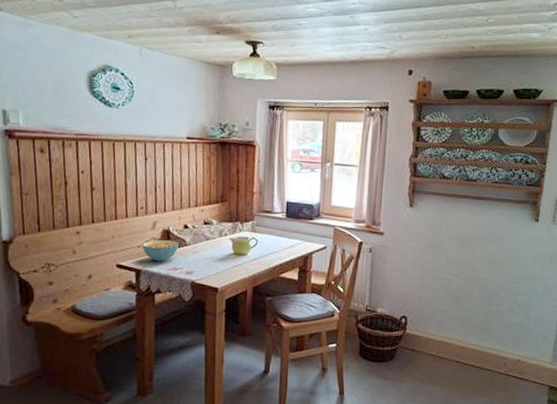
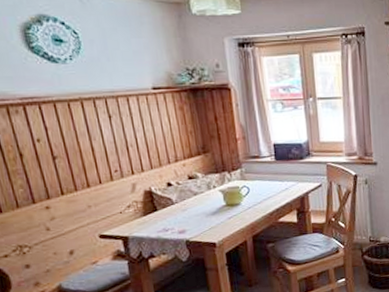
cereal bowl: present [142,240,178,262] -> none [124,201,165,226]

